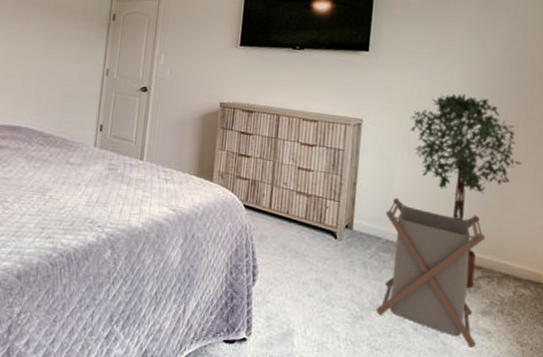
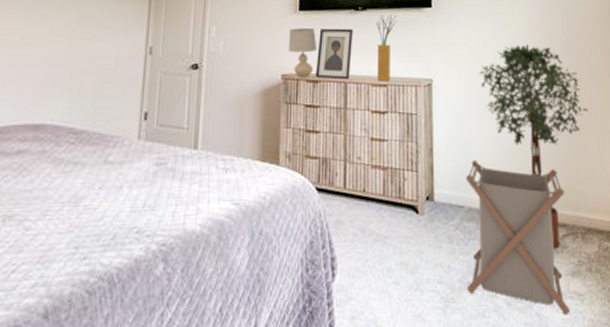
table lamp: none [227,61,255,109] -> present [288,28,317,79]
picture frame: none [251,64,290,113] -> present [315,28,353,80]
vase: none [309,55,333,118] -> present [376,14,397,82]

